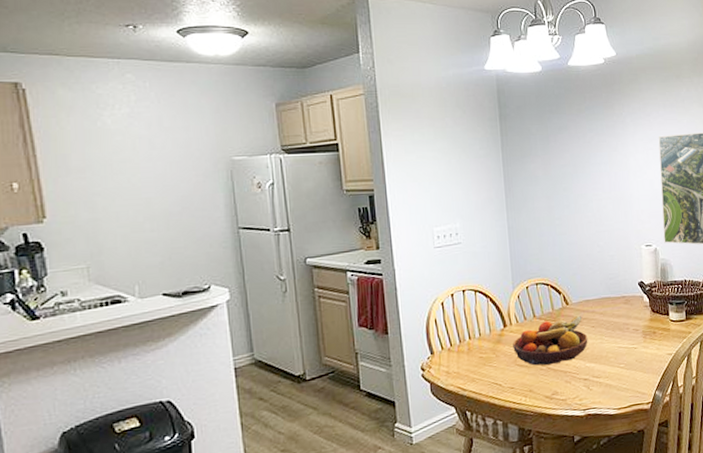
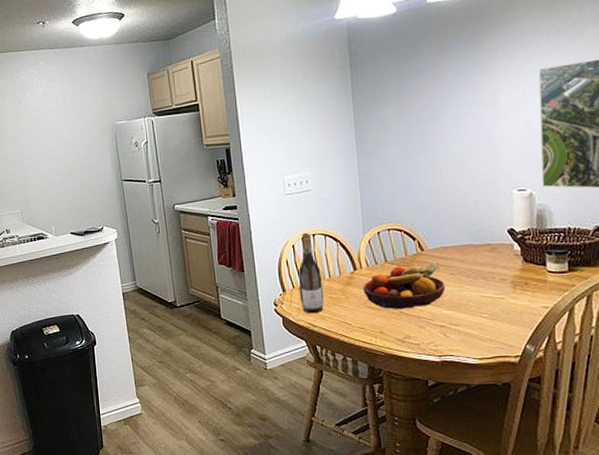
wine bottle: none [447,288,474,376] -> present [298,232,324,313]

